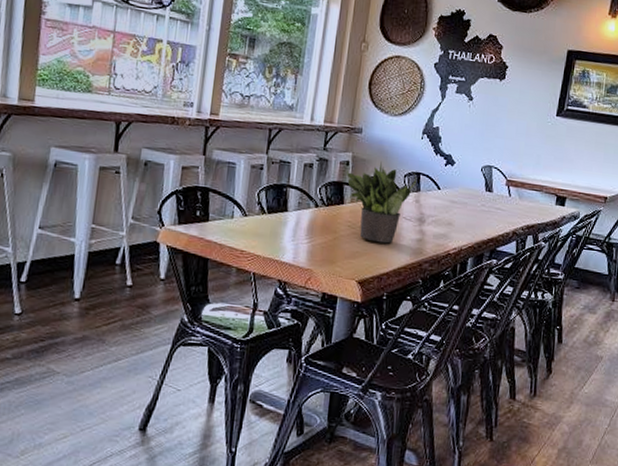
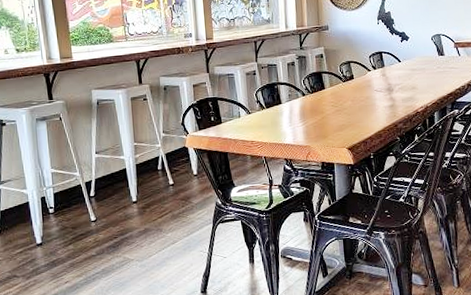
potted plant: present [347,161,417,244] -> none [322,49,381,115]

